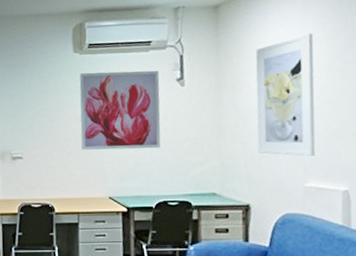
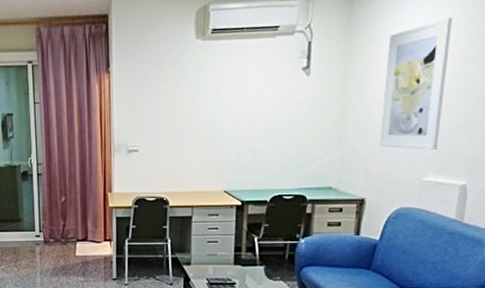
wall art: present [79,70,161,150] -> none [199,58,285,143]

